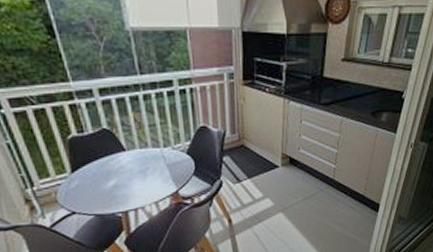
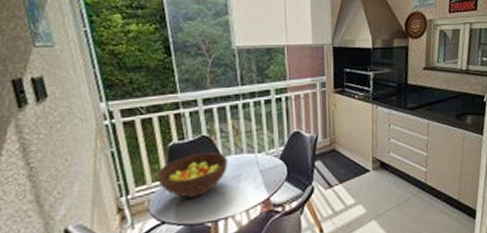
fruit bowl: none [59,146,133,190] -> present [156,152,228,198]

